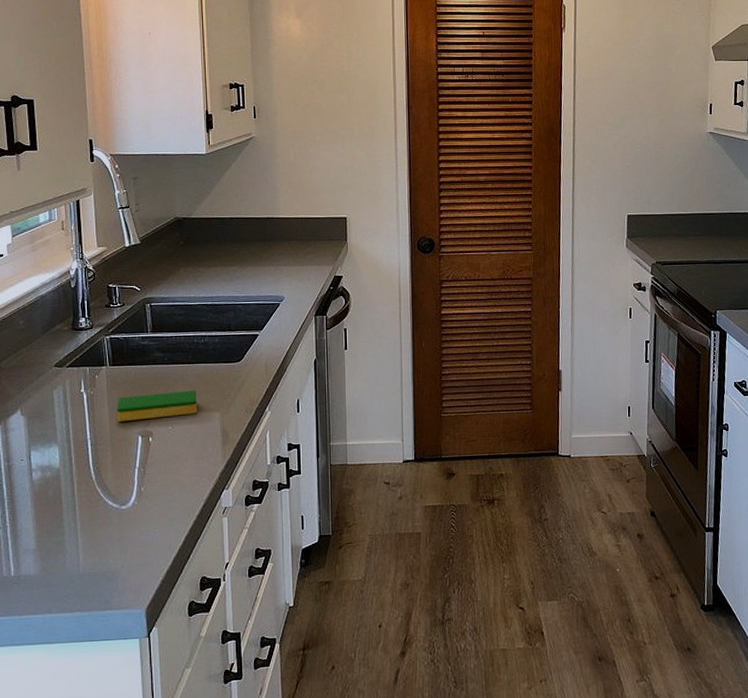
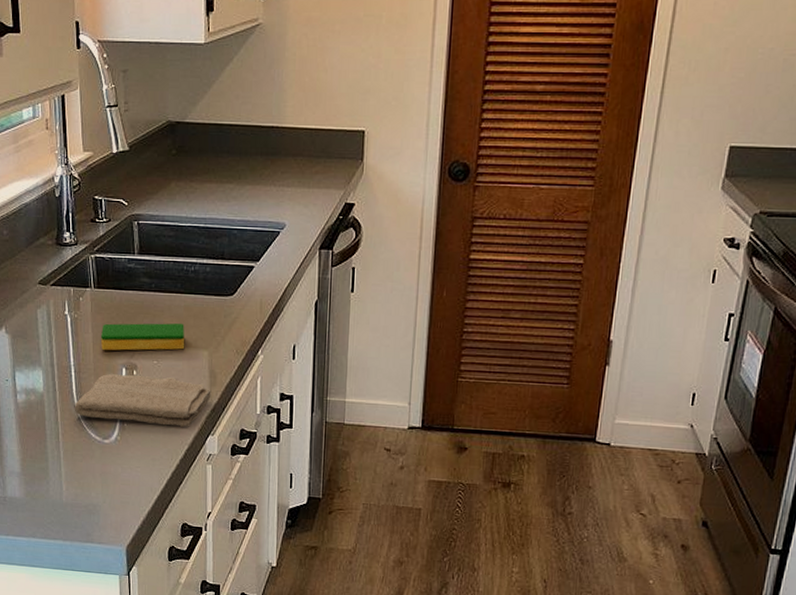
washcloth: none [91,439,224,487] -> present [74,373,211,428]

